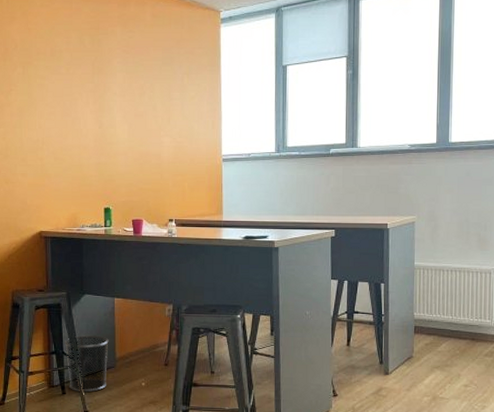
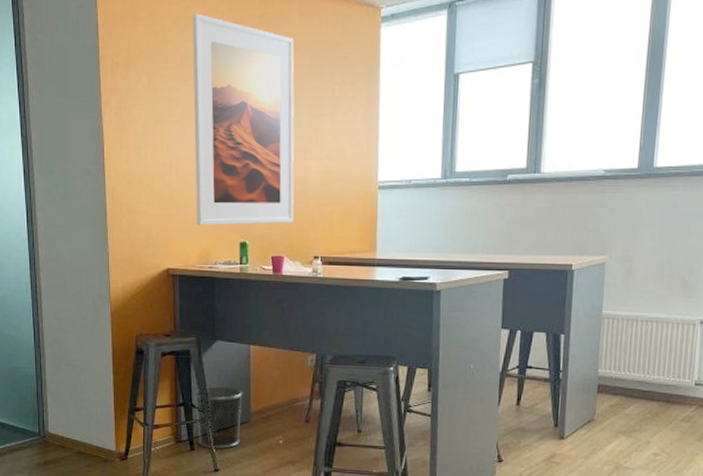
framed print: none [60,14,151,194] -> present [192,13,294,226]

